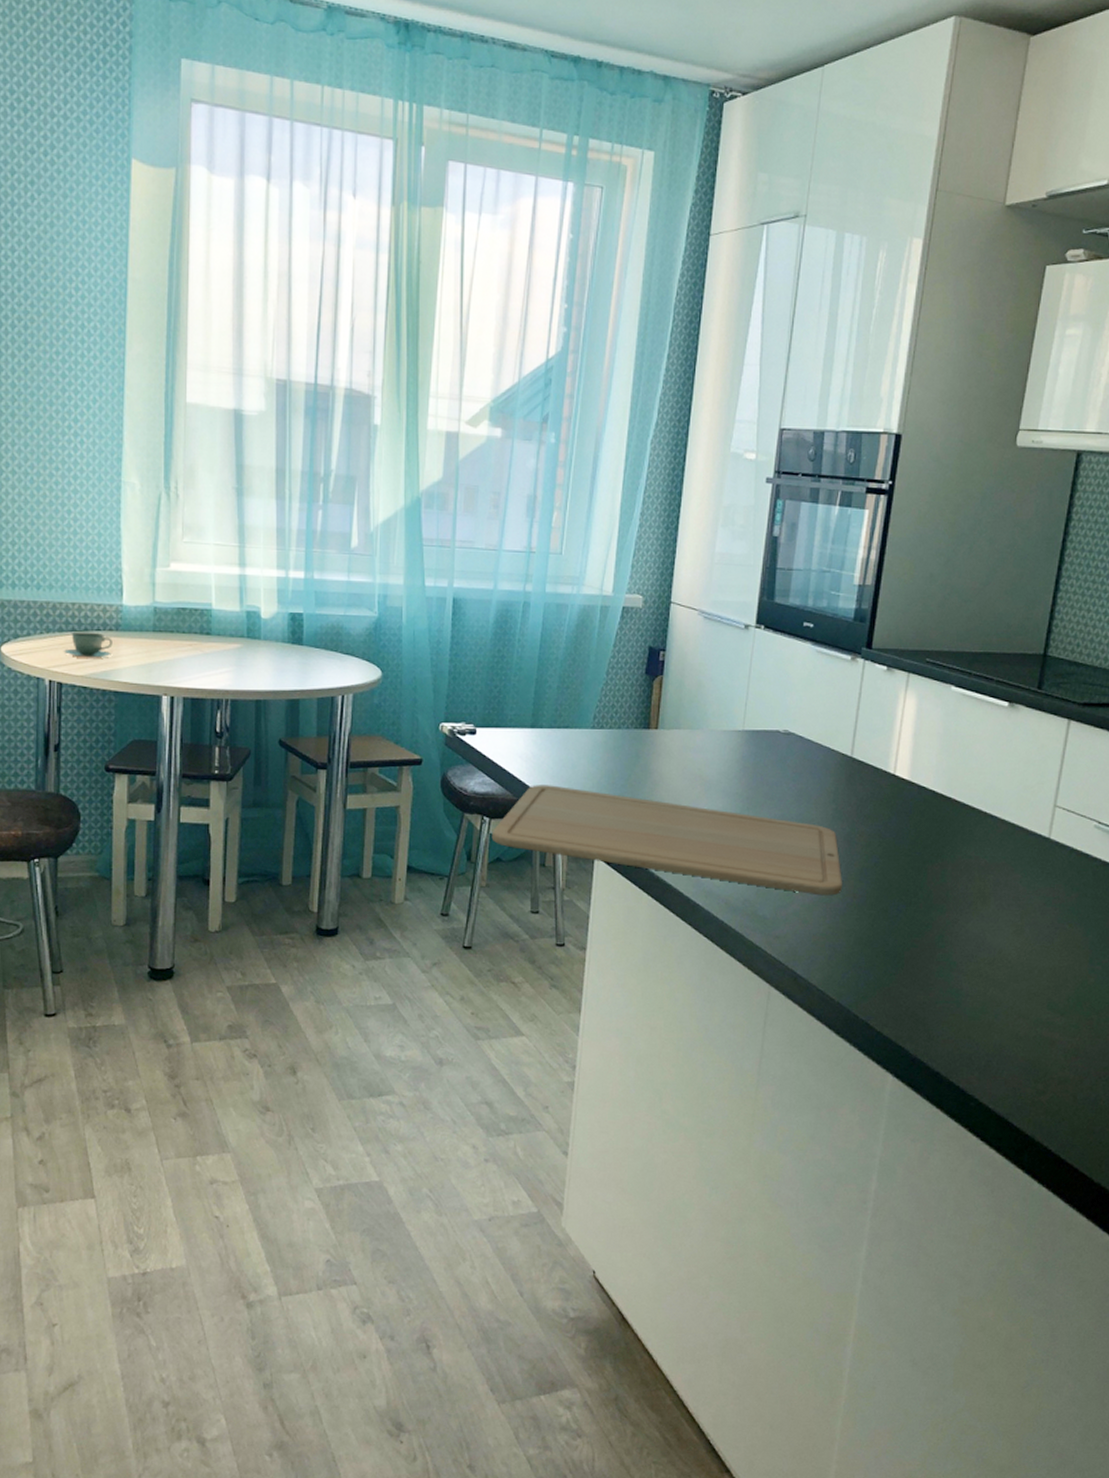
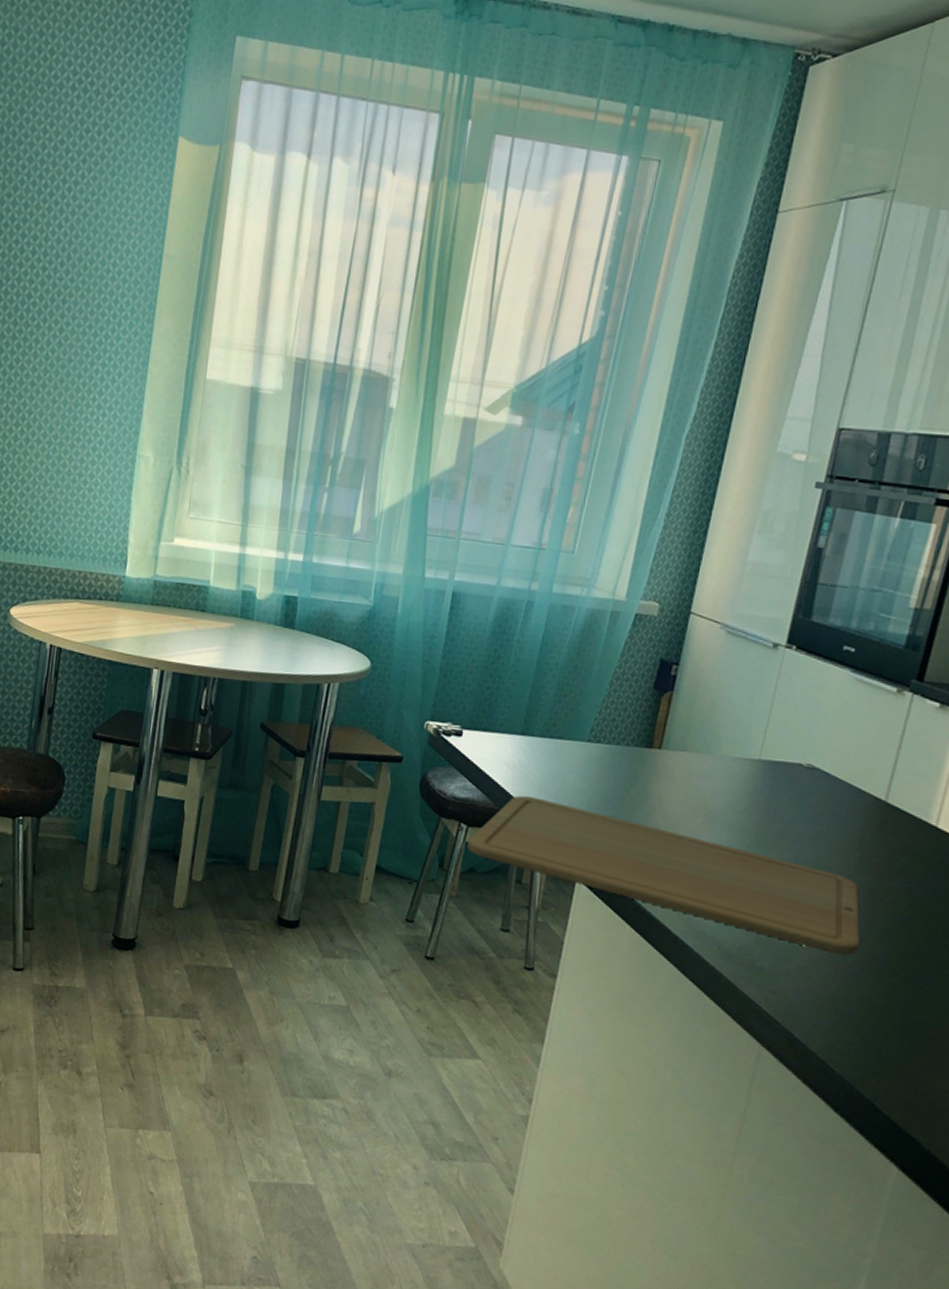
teacup: present [63,632,113,658] -> none [65,599,112,627]

